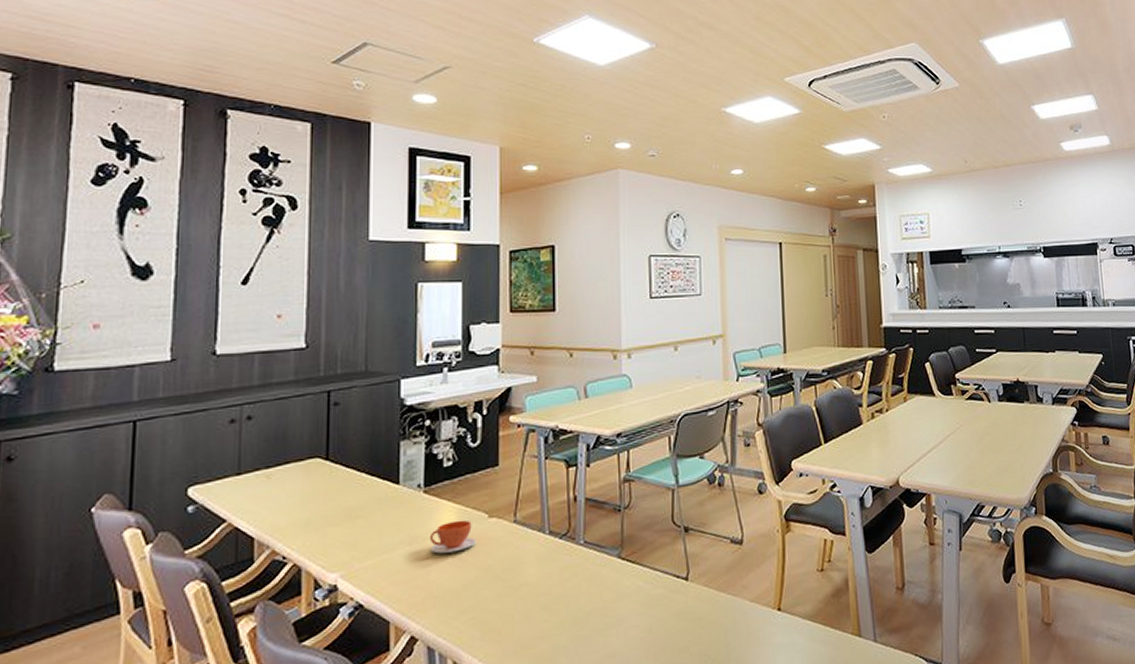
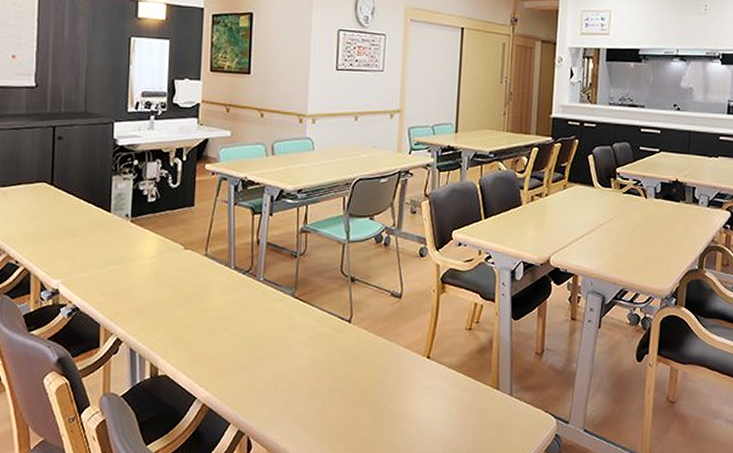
teacup: present [429,520,477,554] -> none [134,248,173,275]

